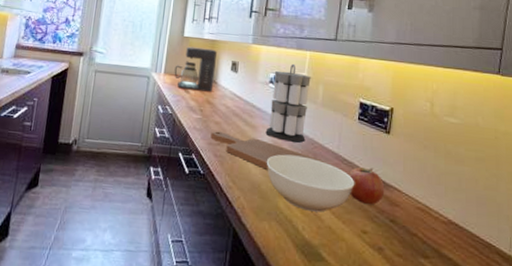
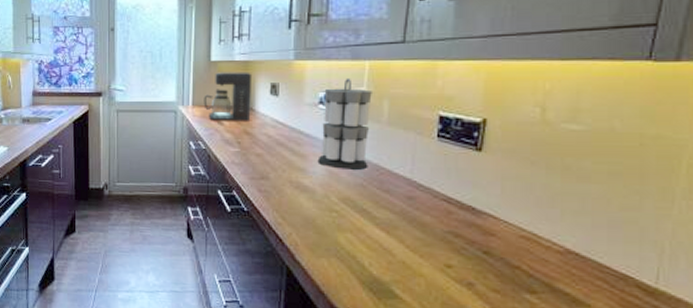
cutting board: present [210,131,324,170] -> none [252,164,393,202]
bowl: present [266,154,355,212] -> none [320,184,435,246]
fruit: present [348,167,385,205] -> none [425,192,476,236]

